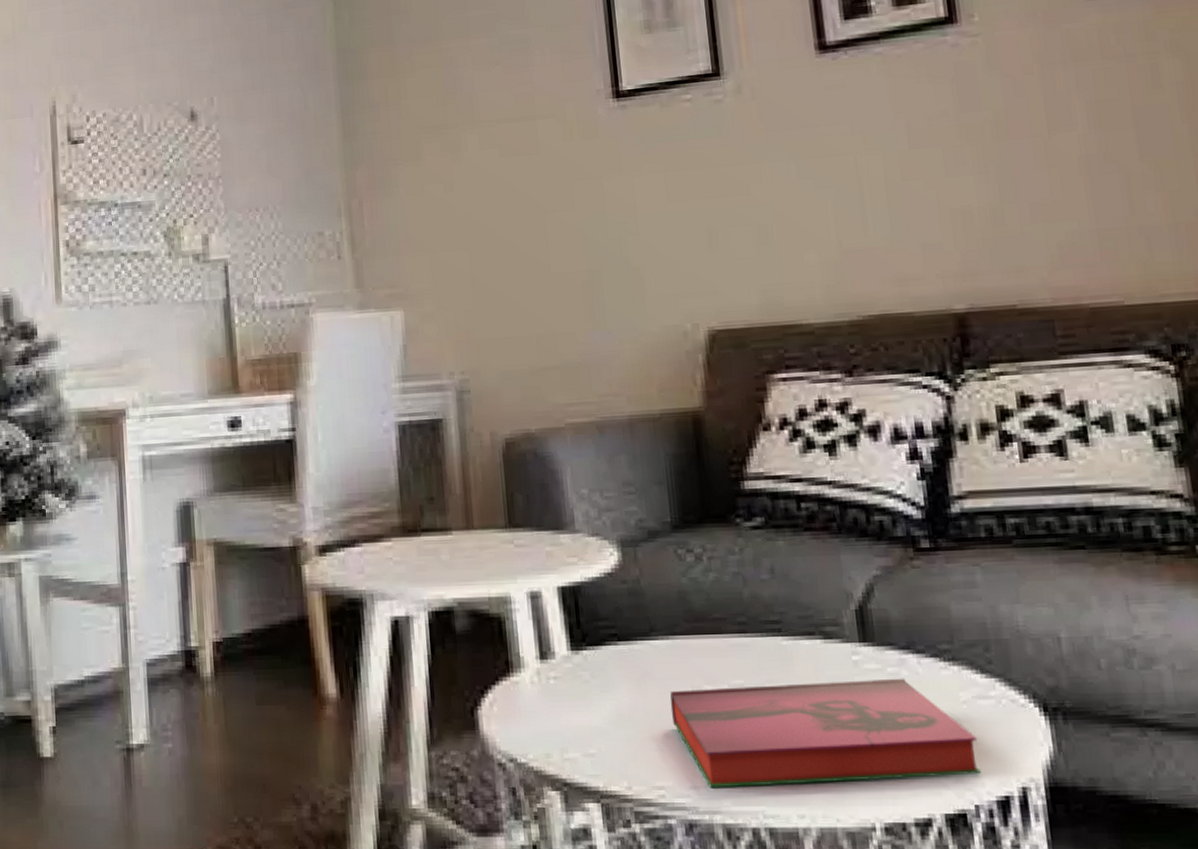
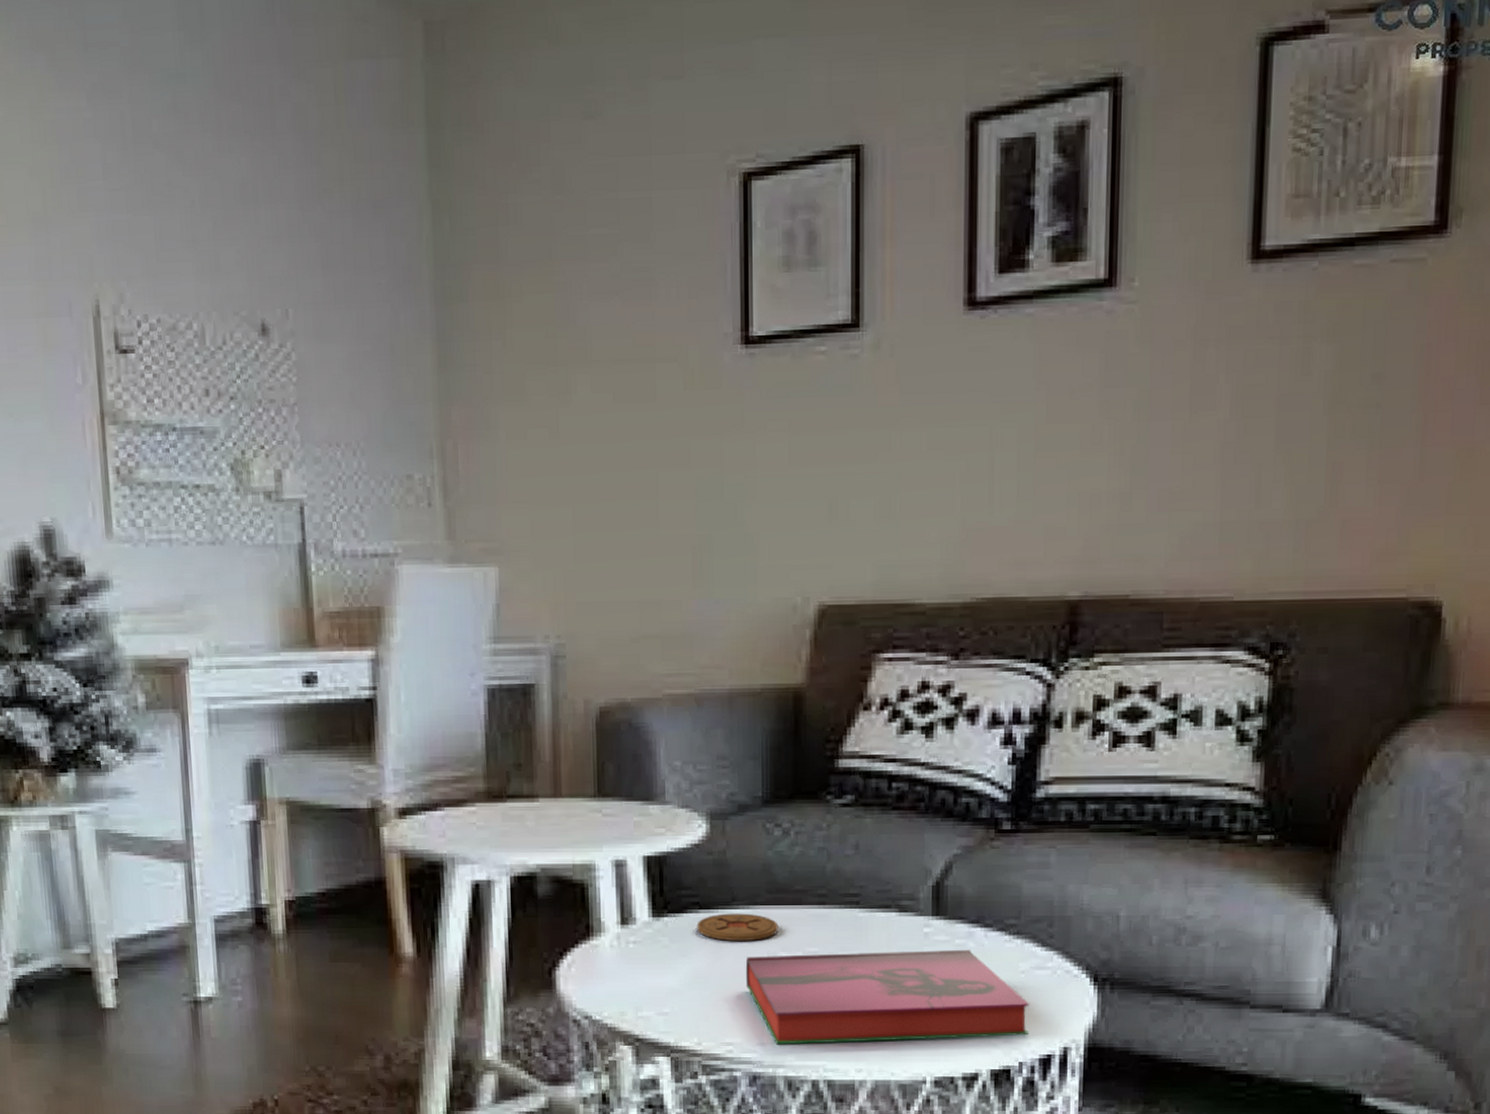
coaster: none [616,644,701,674] -> present [697,913,779,941]

